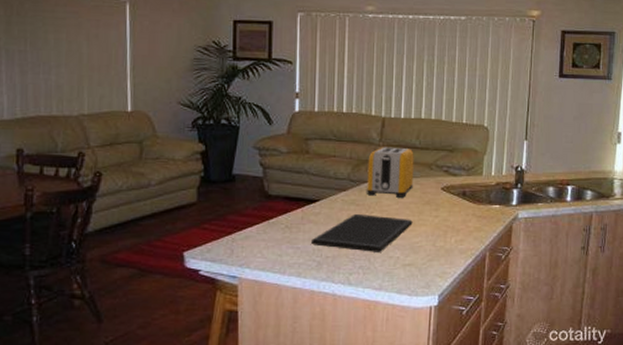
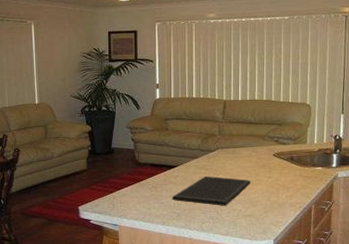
toaster: present [367,147,414,198] -> none [214,123,251,163]

